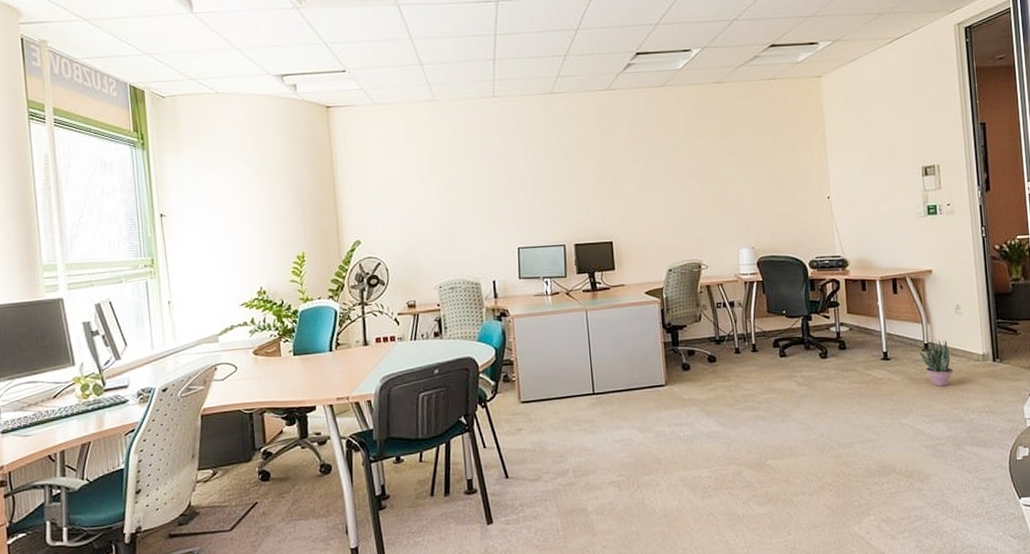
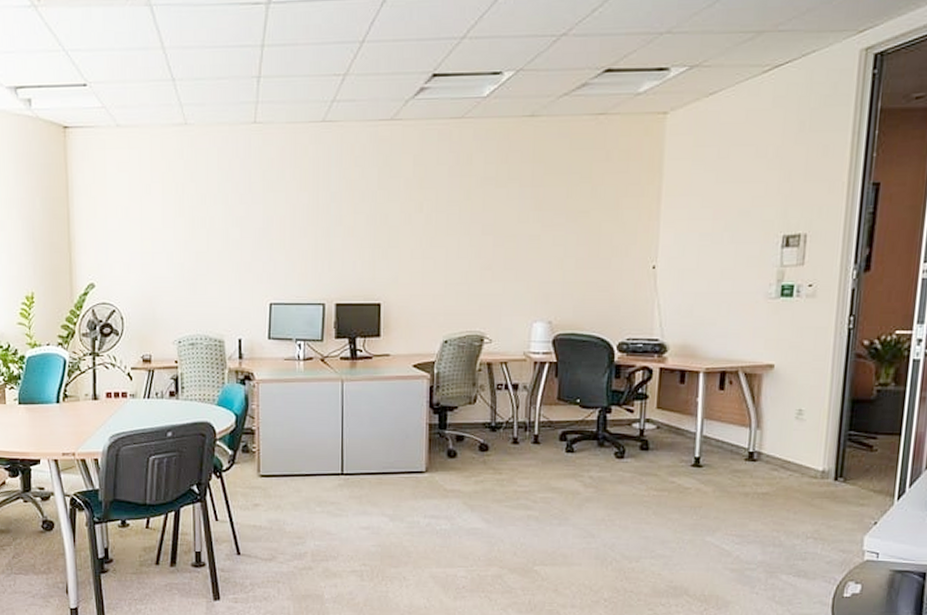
potted plant: present [919,339,953,387] -> none [740,447,781,503]

